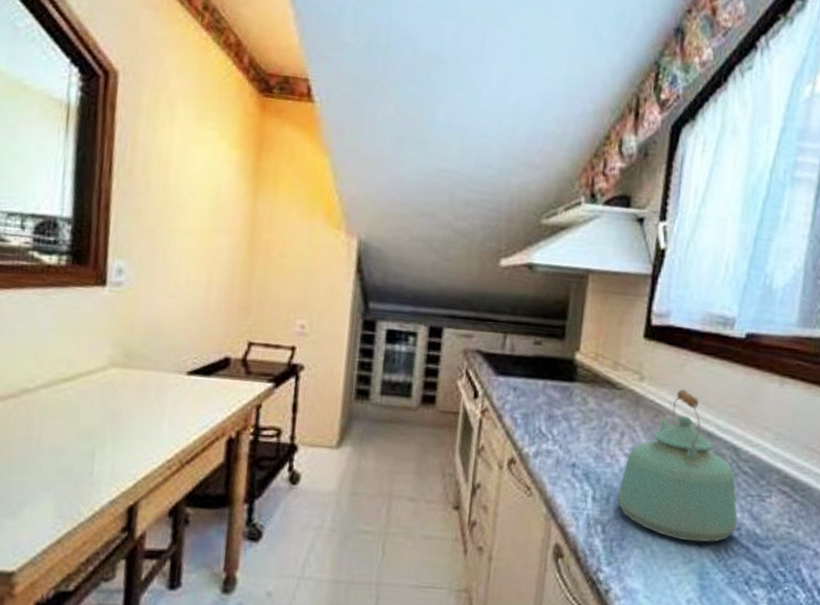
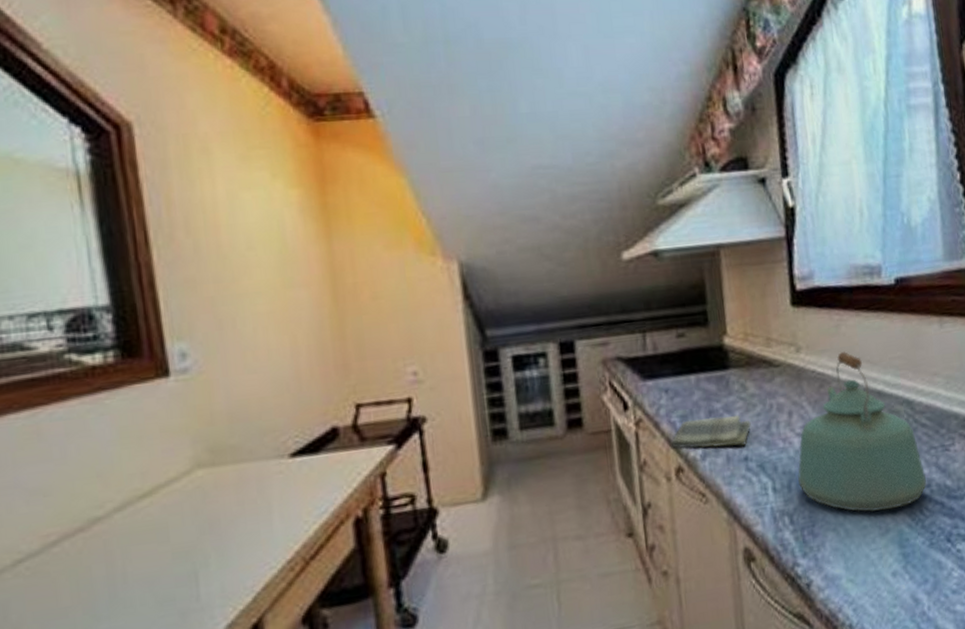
dish towel: none [510,419,585,454] -> present [671,414,751,449]

